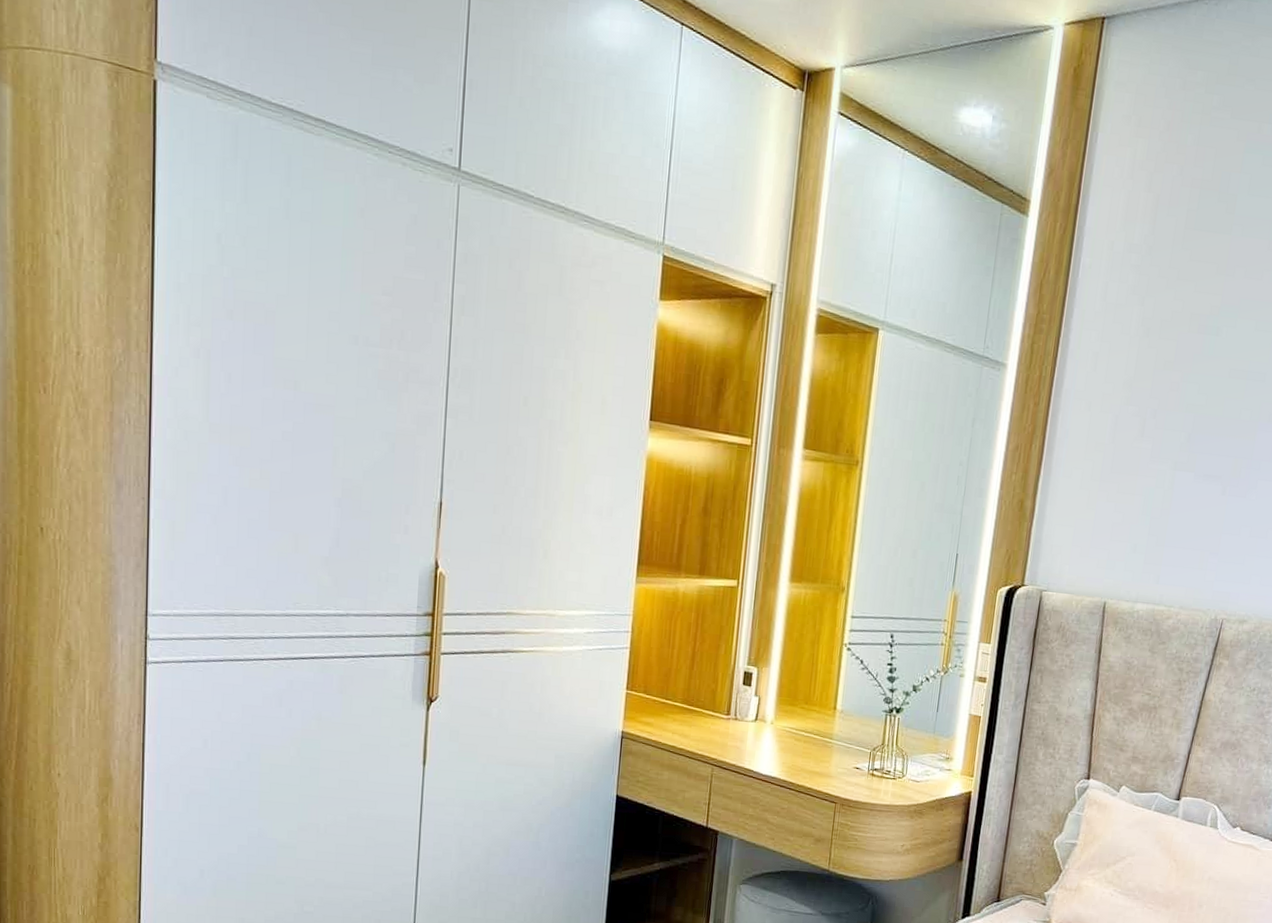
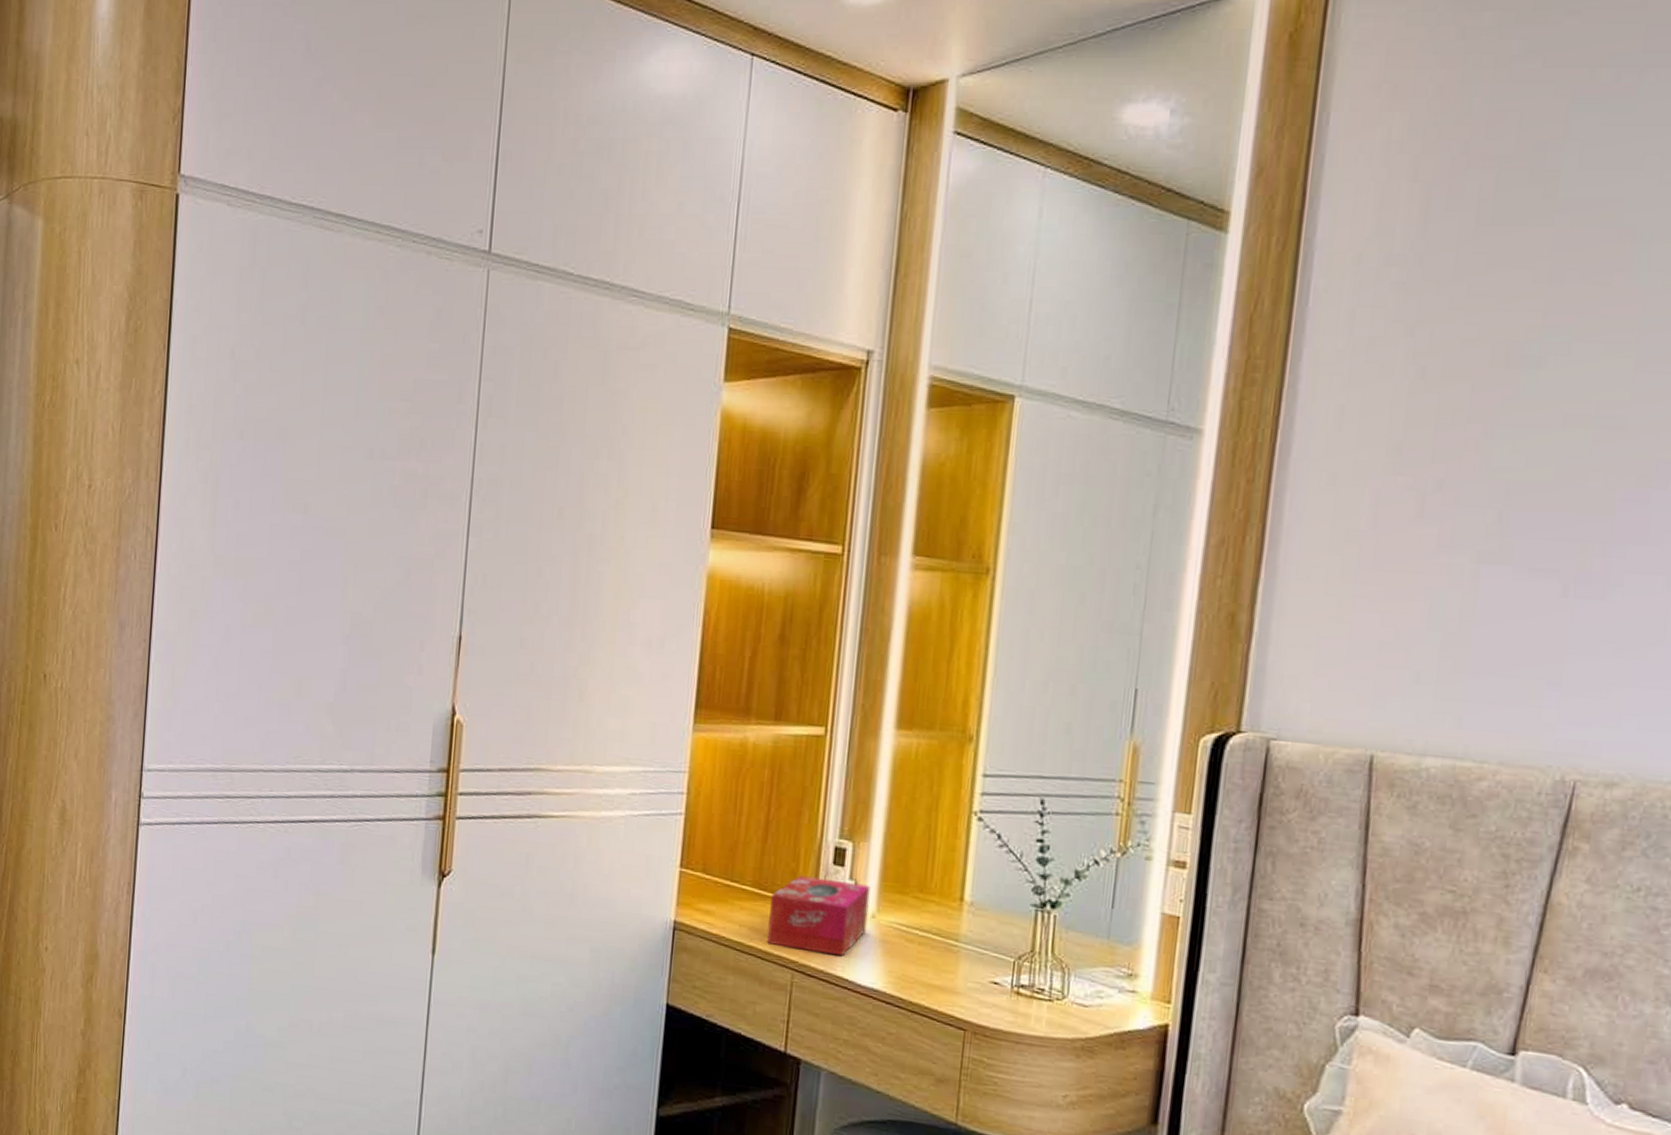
tissue box: none [693,694,770,754] -> present [767,875,871,957]

